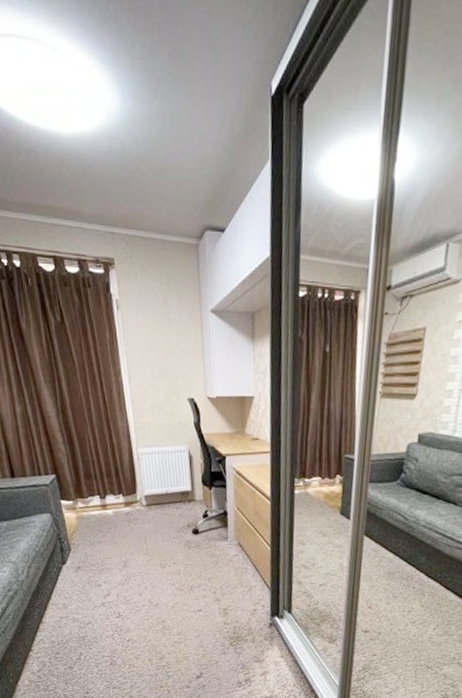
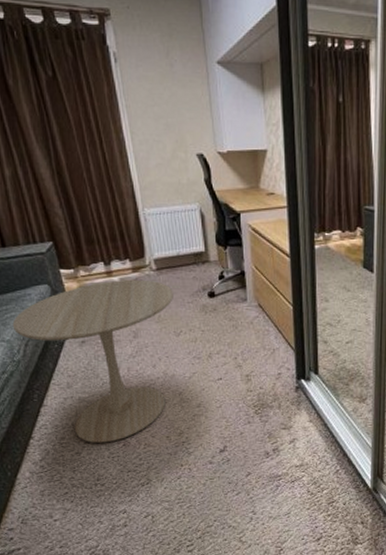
side table: none [18,513,161,661] -> present [12,279,173,443]

